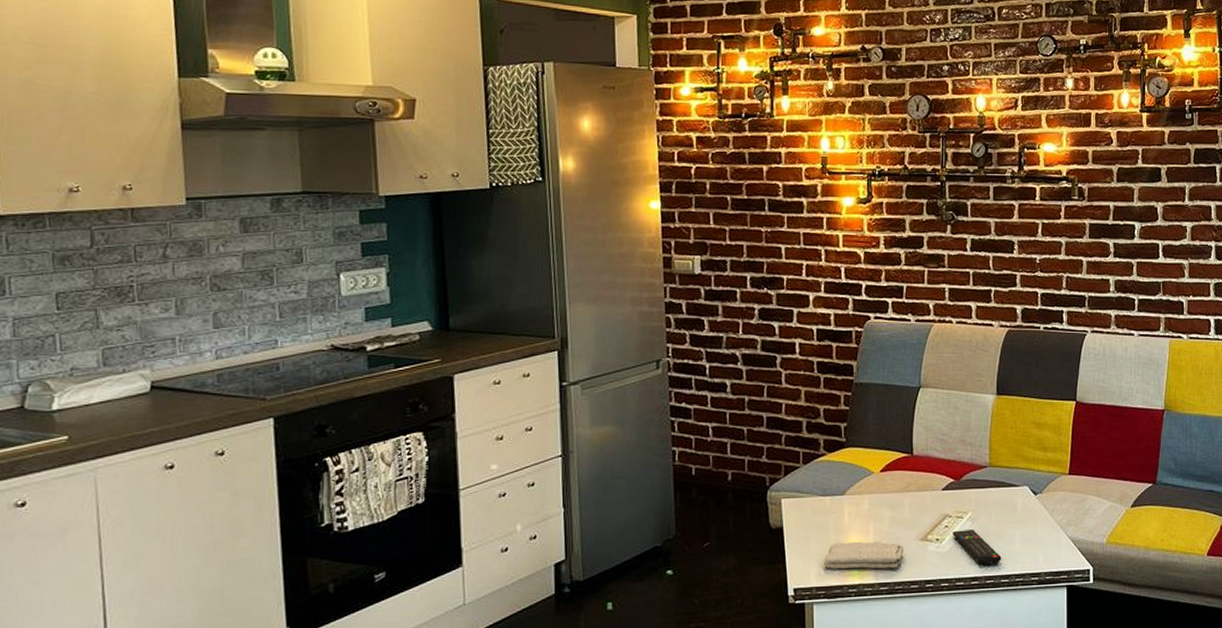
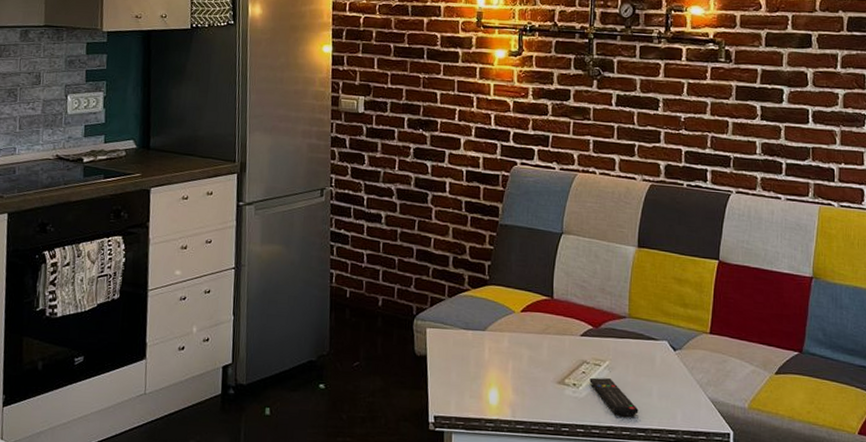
washcloth: present [824,541,904,569] -> none [463,376,541,409]

